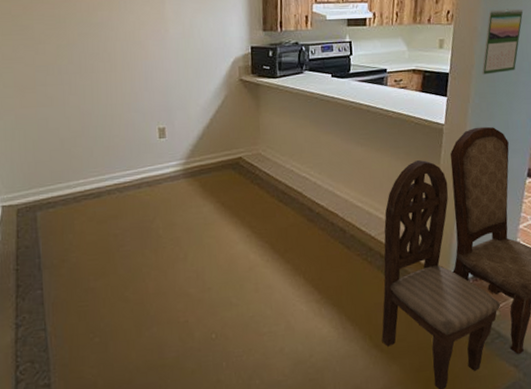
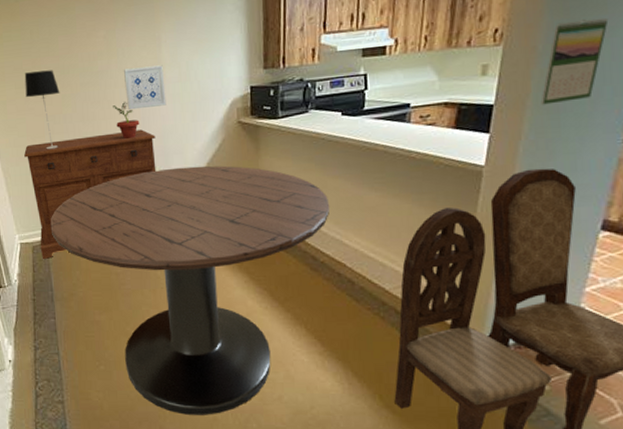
sideboard: none [10,84,159,223] -> present [24,129,156,259]
table lamp: none [13,18,55,102] -> present [24,70,60,150]
dining table: none [39,121,324,381] -> present [50,165,330,415]
potted plant: none [113,55,142,94] -> present [113,102,140,140]
wall art: none [126,21,170,64] -> present [124,65,166,110]

